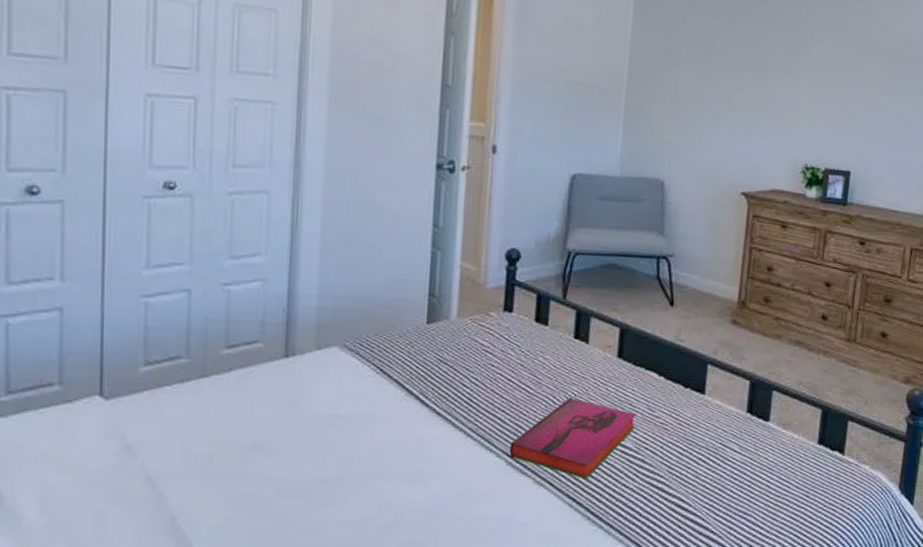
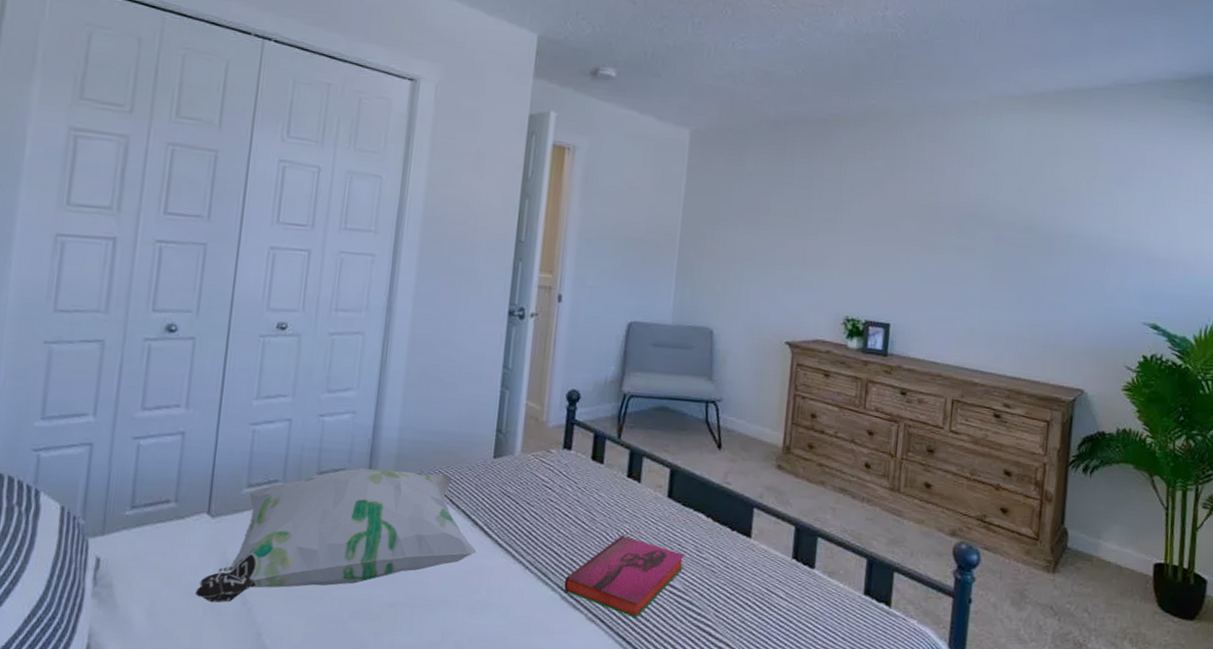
decorative pillow: none [95,340,412,490] -> present [196,468,476,603]

